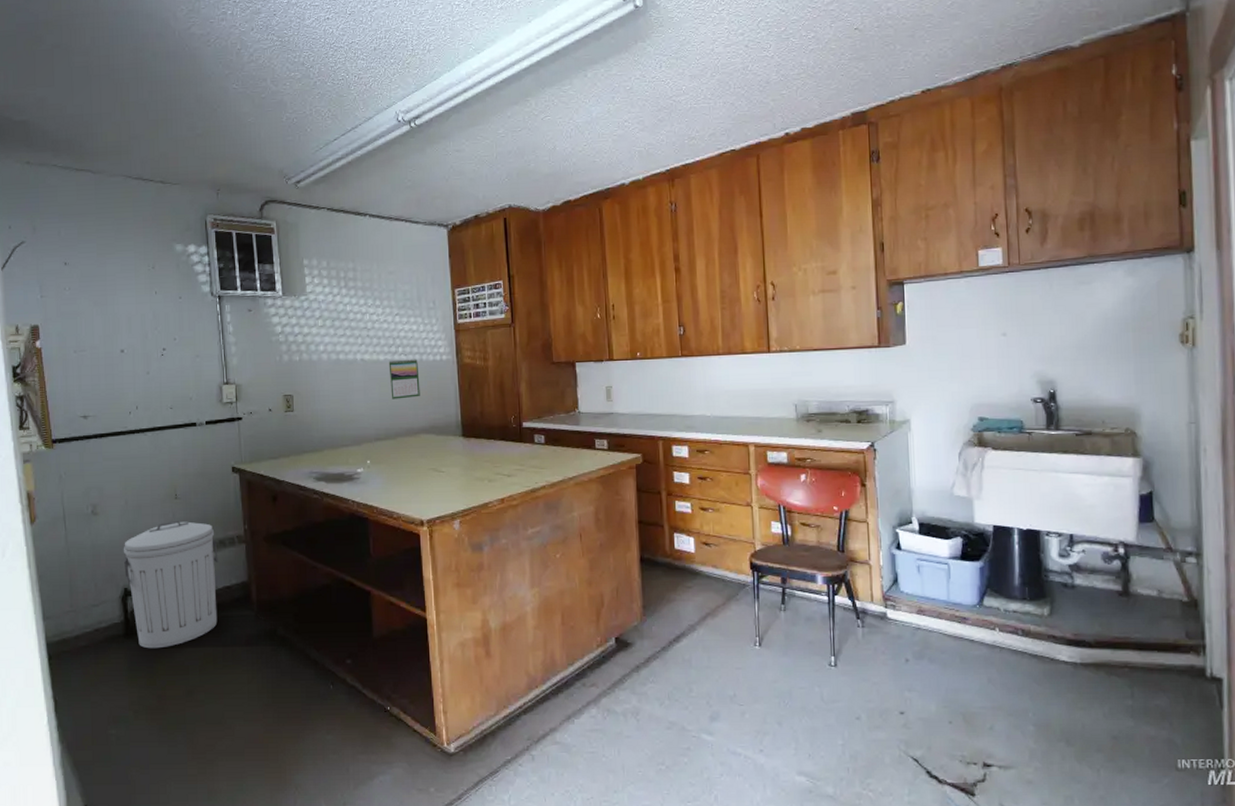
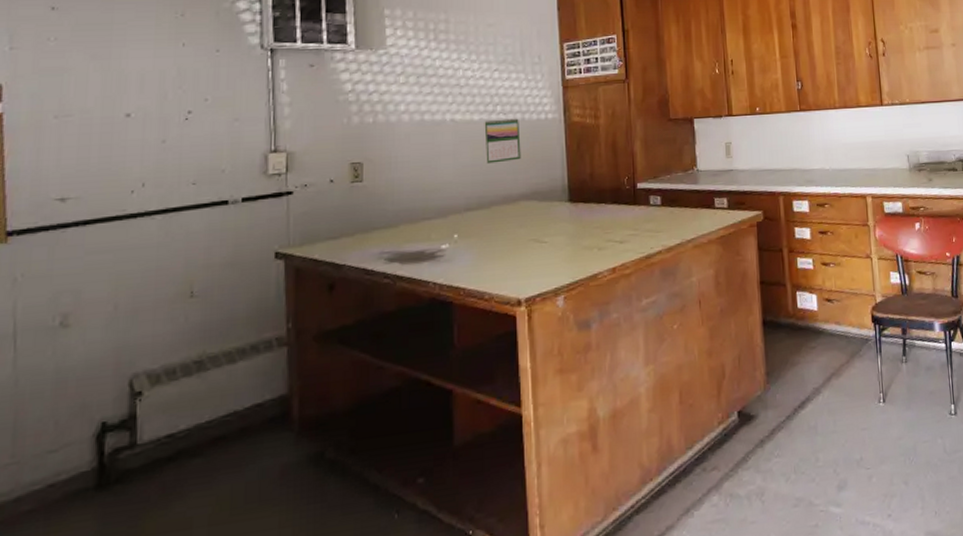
trash can: present [123,520,218,649] -> none [103,325,248,502]

